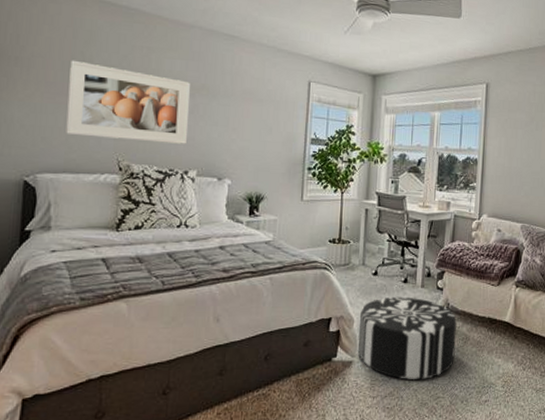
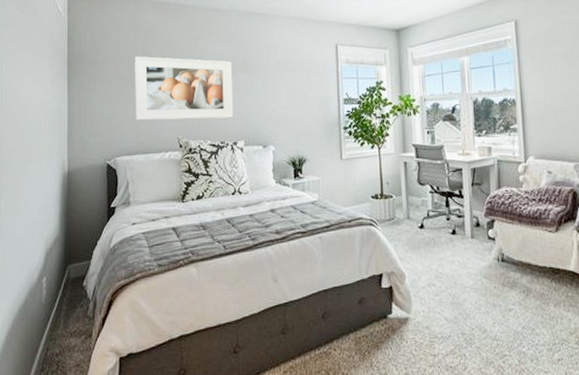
pouf: present [357,296,457,379] -> none [410,249,517,336]

